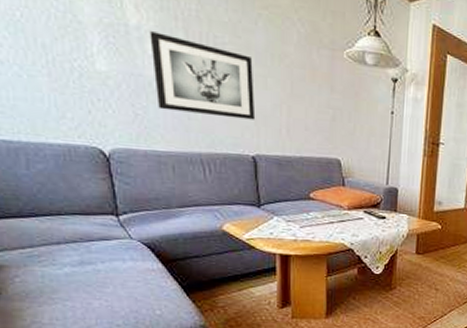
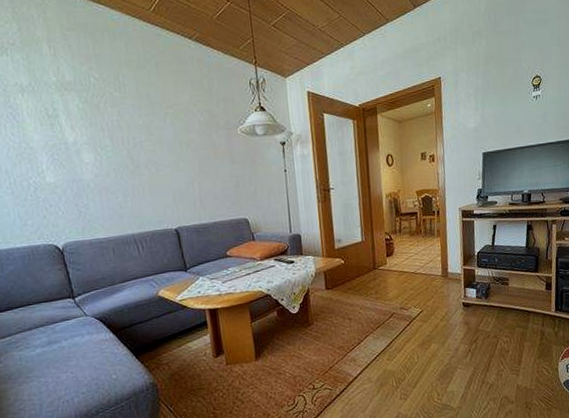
wall art: present [150,31,256,120] -> none [84,143,174,205]

